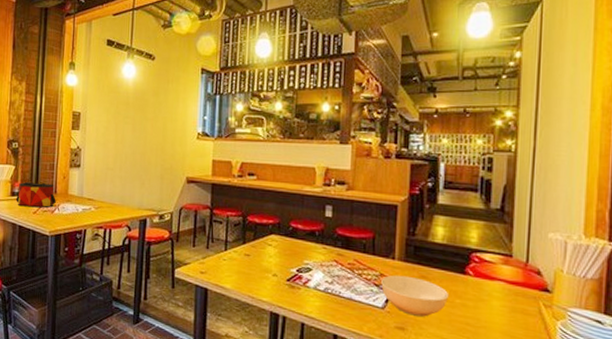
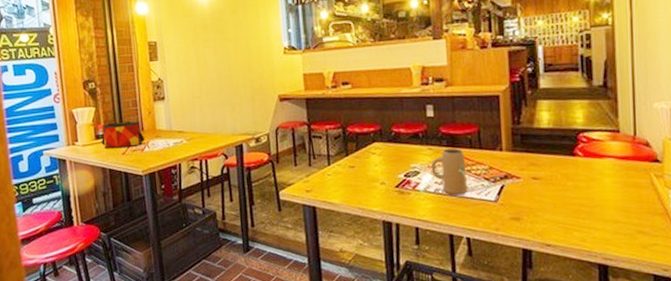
beer mug: none [323,250,357,297] -> present [430,148,468,196]
bowl: present [381,275,449,317] -> none [491,165,561,205]

